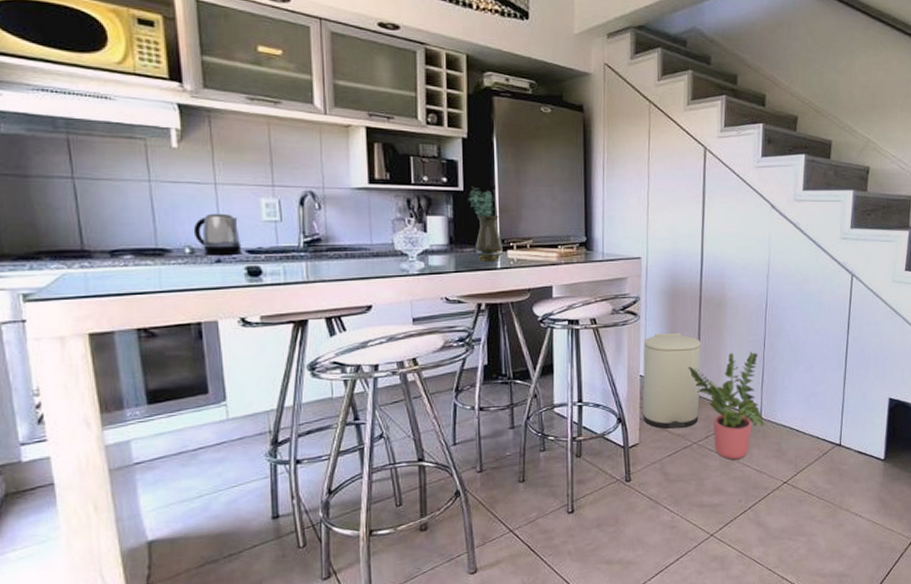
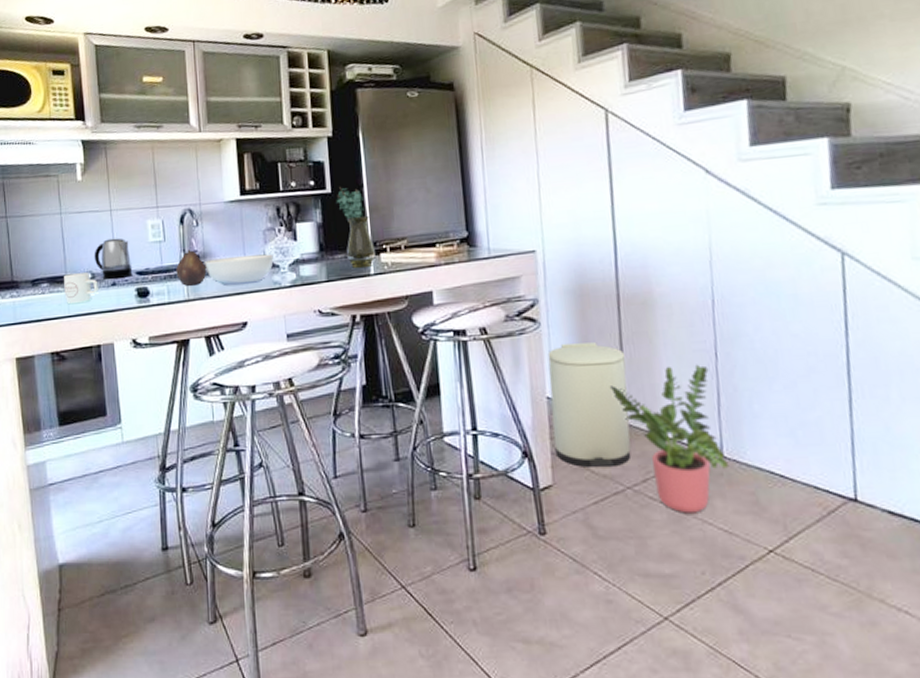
mug: none [154,247,199,279] -> present [64,272,99,305]
fruit: none [294,231,329,269] -> present [176,249,207,287]
bowl: none [326,242,402,271] -> present [204,254,274,287]

